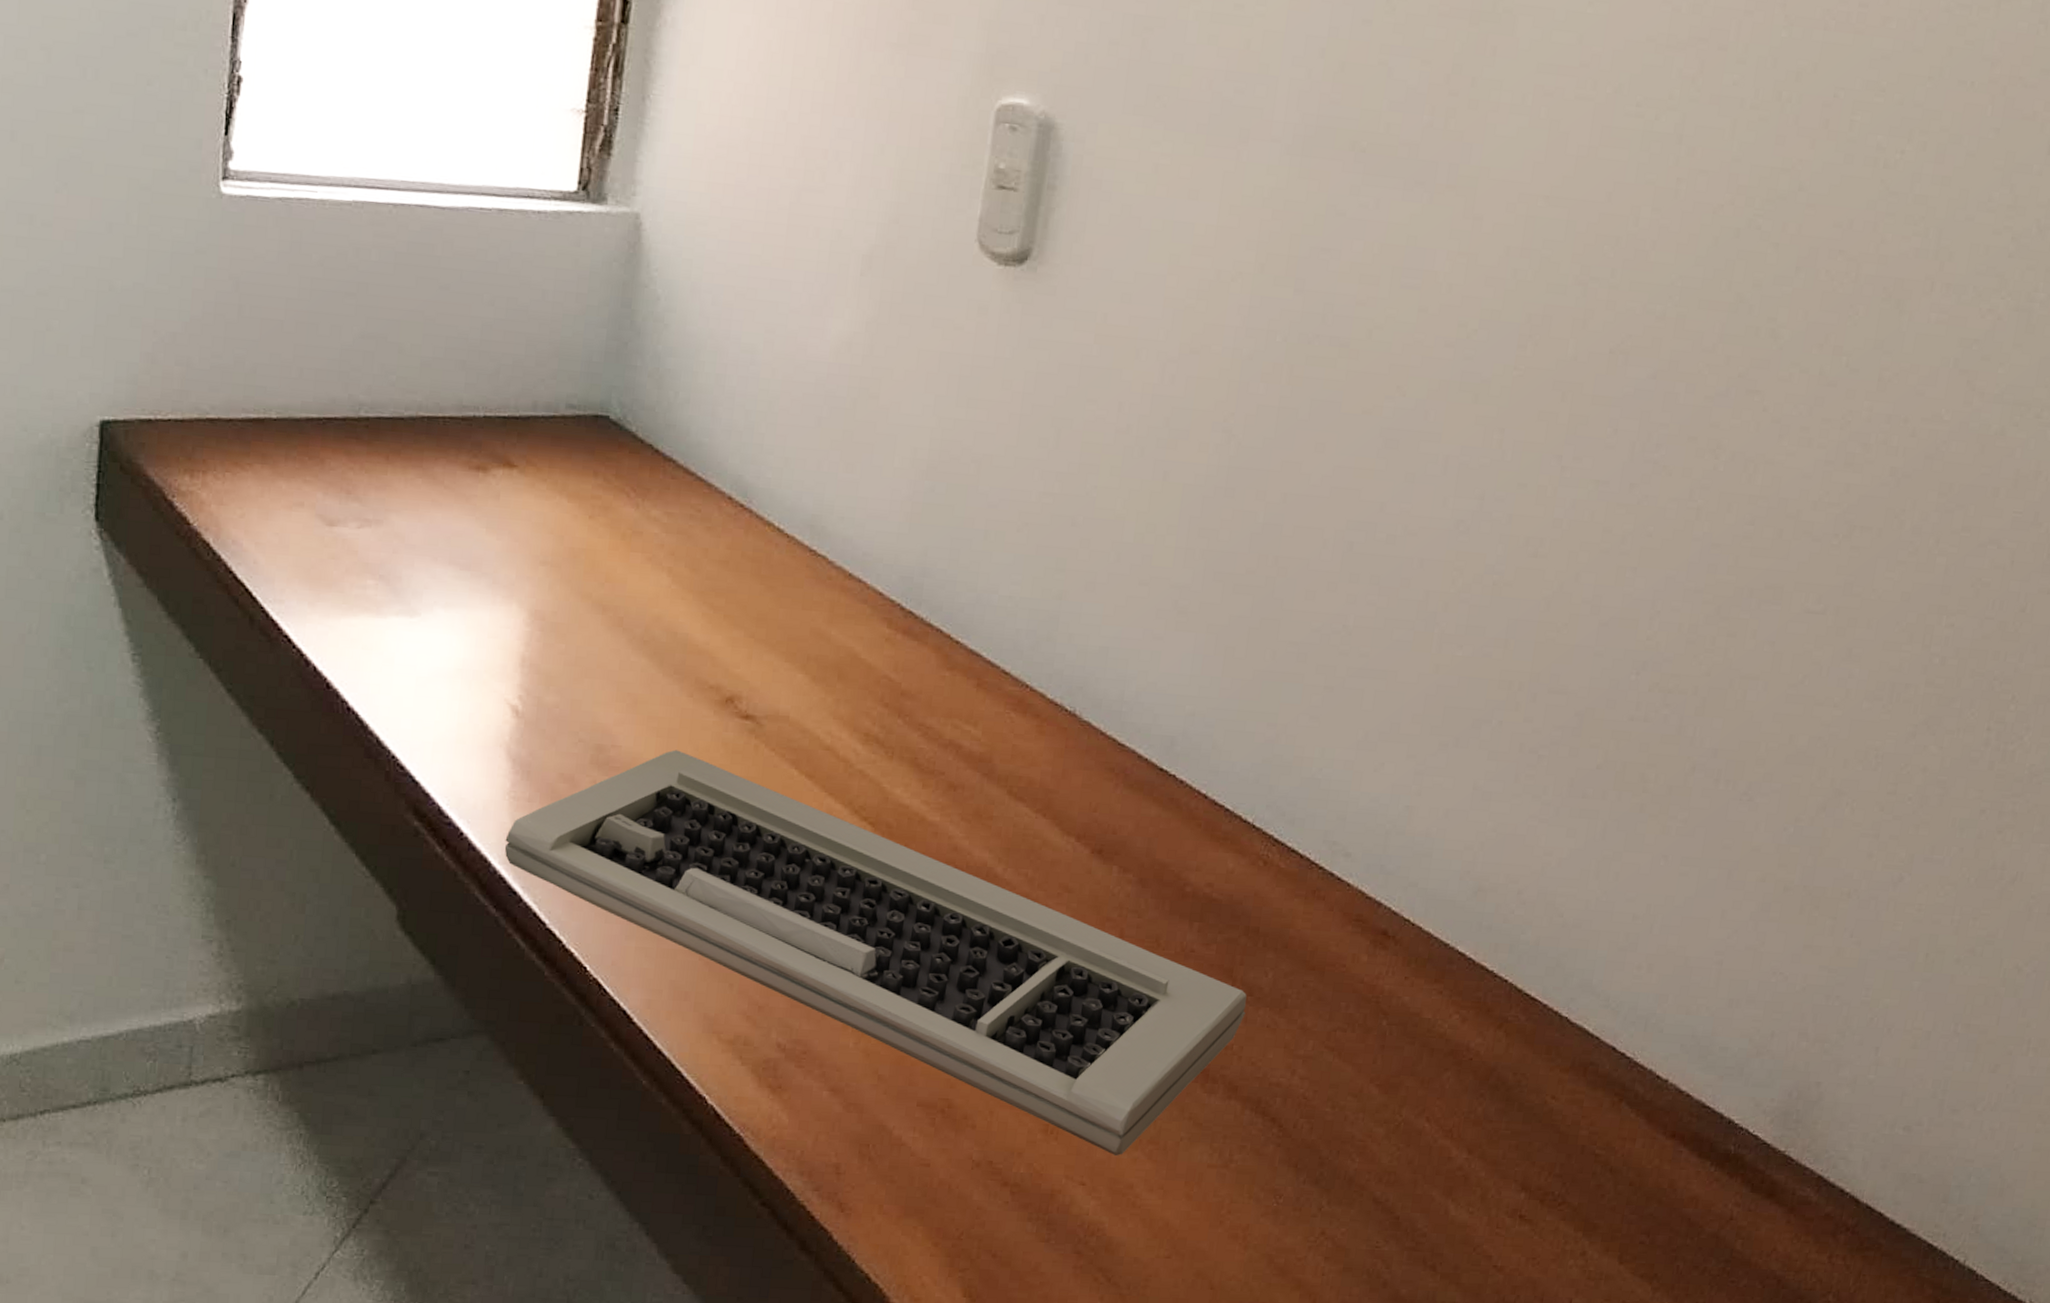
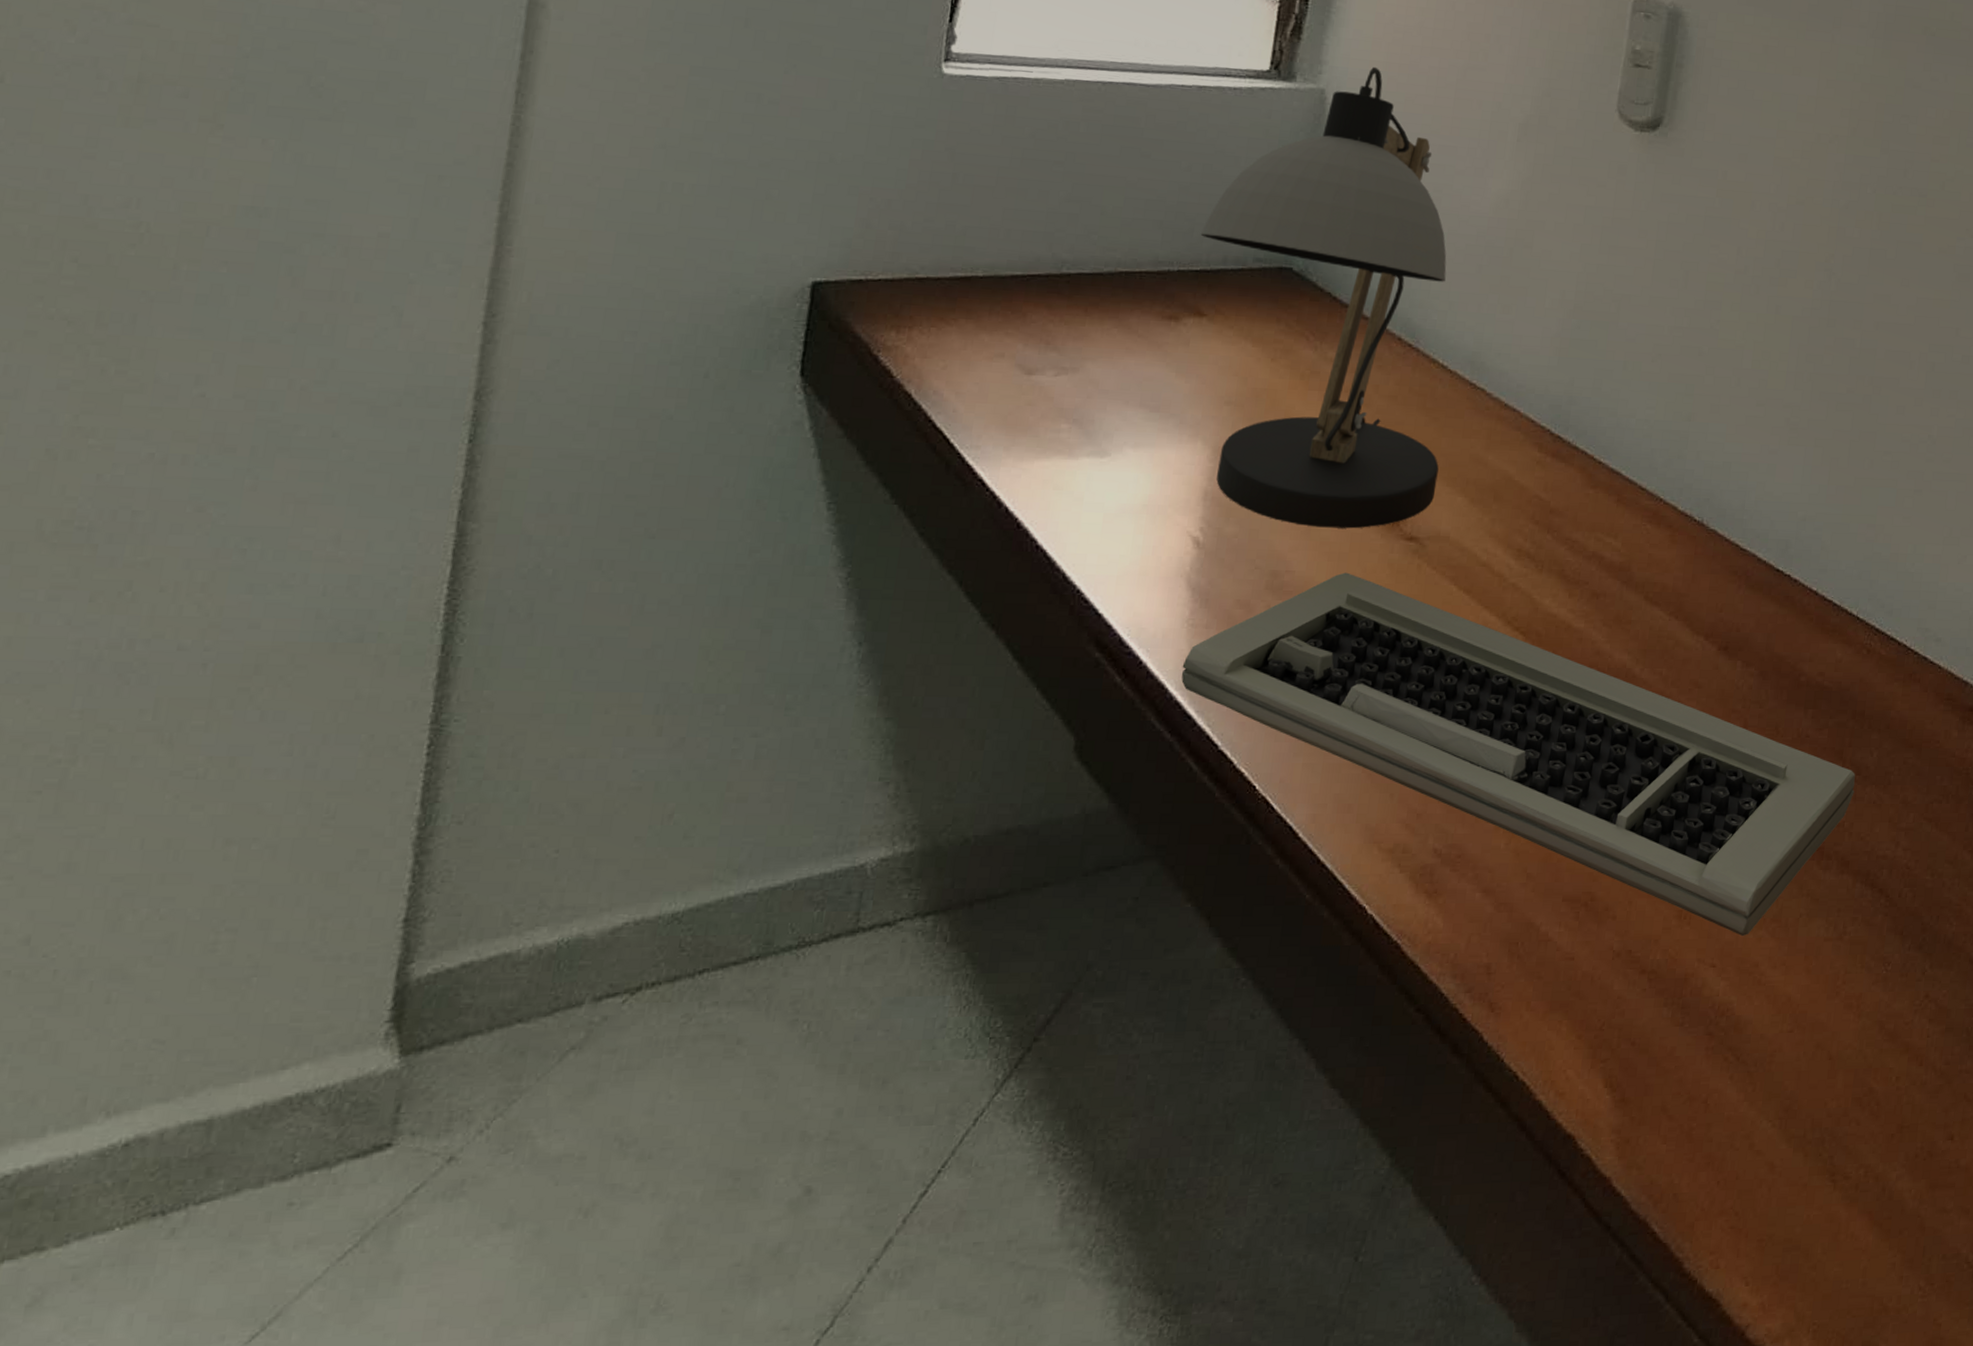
desk lamp: none [507,187,782,704] -> present [1200,66,1447,529]

